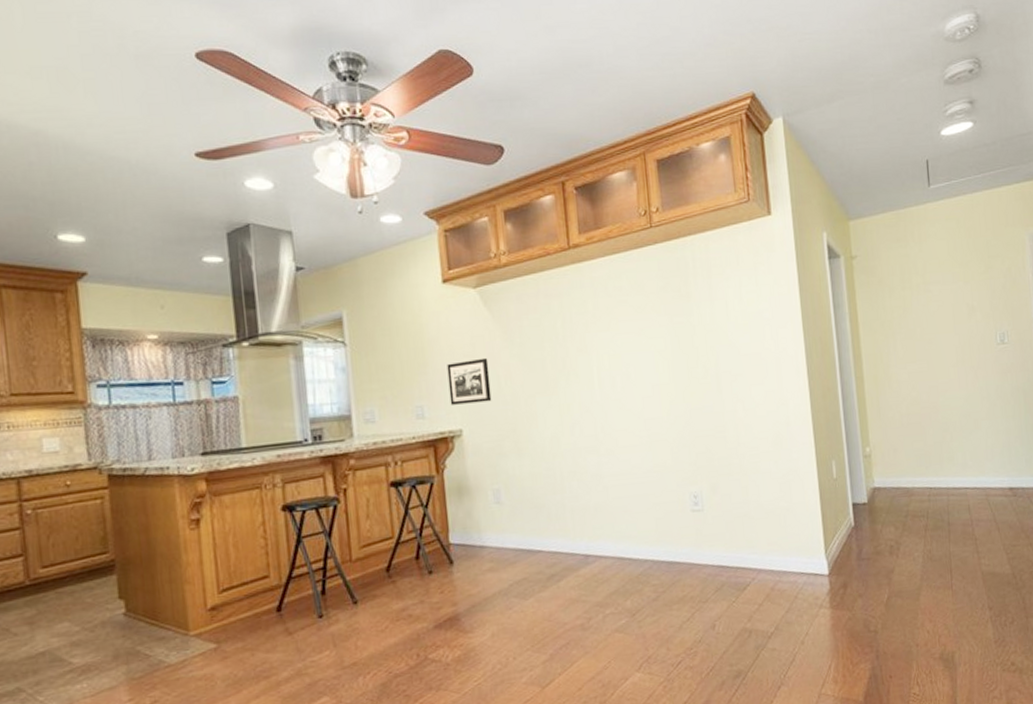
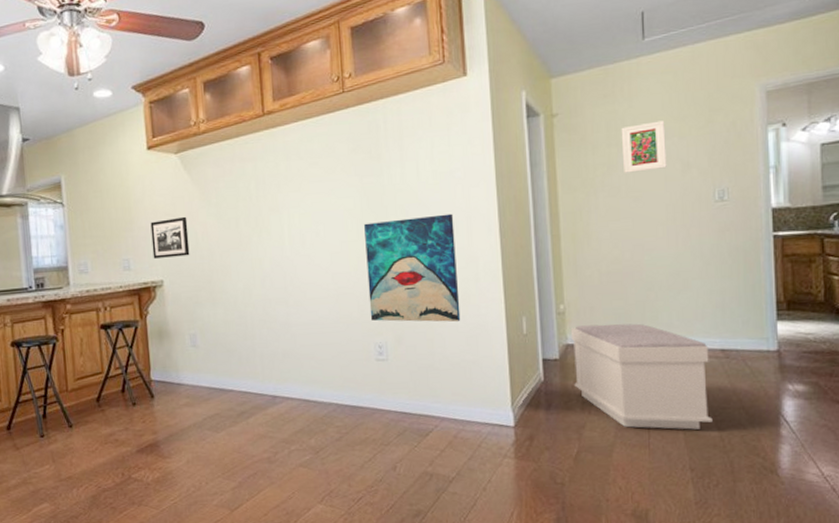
wall art: none [676,355,774,469] -> present [364,213,461,322]
bench: none [876,464,1006,570] -> present [570,323,713,430]
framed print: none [913,265,955,316] -> present [621,120,667,173]

